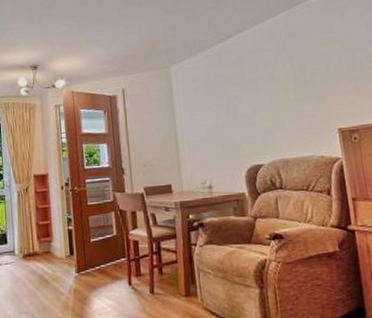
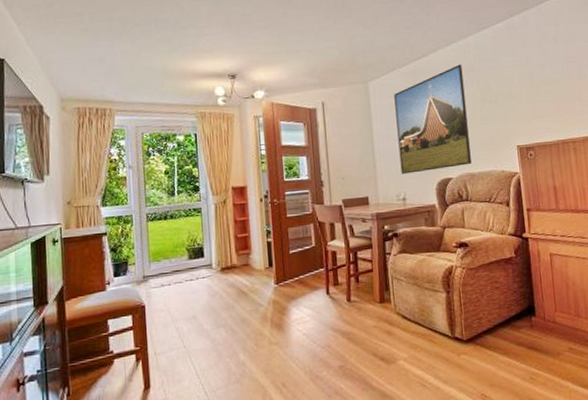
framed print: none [197,43,285,161] -> present [394,64,471,174]

